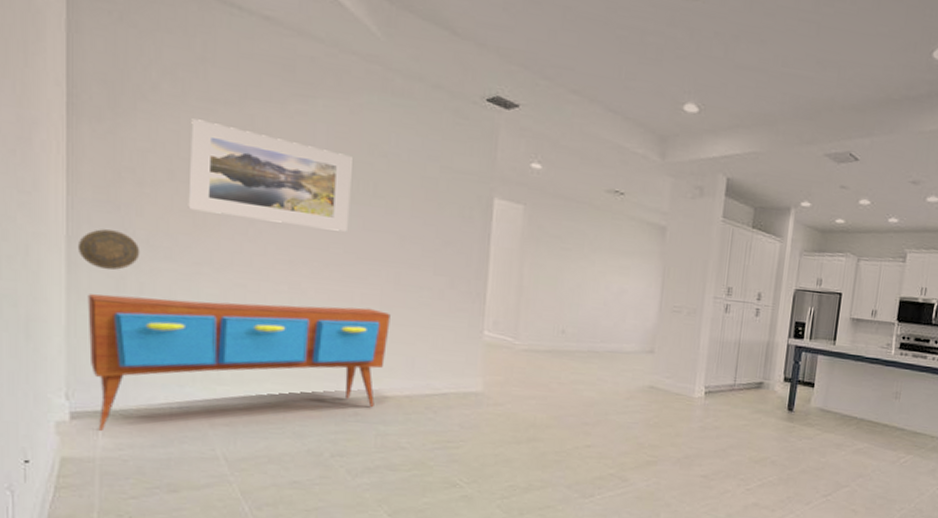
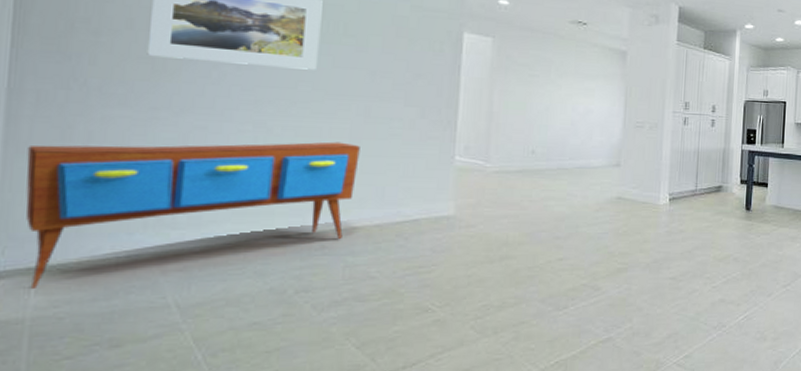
decorative plate: present [79,229,140,270] -> none [20,79,92,121]

